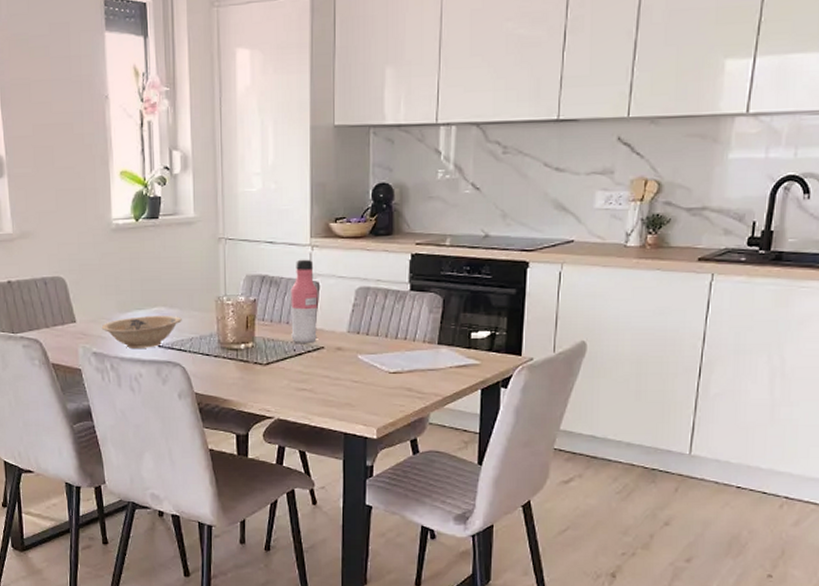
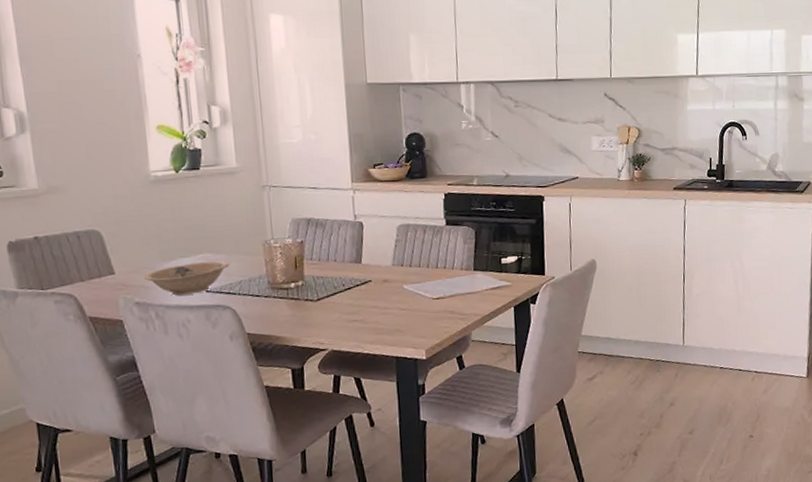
water bottle: present [291,259,318,344] -> none [336,201,364,279]

